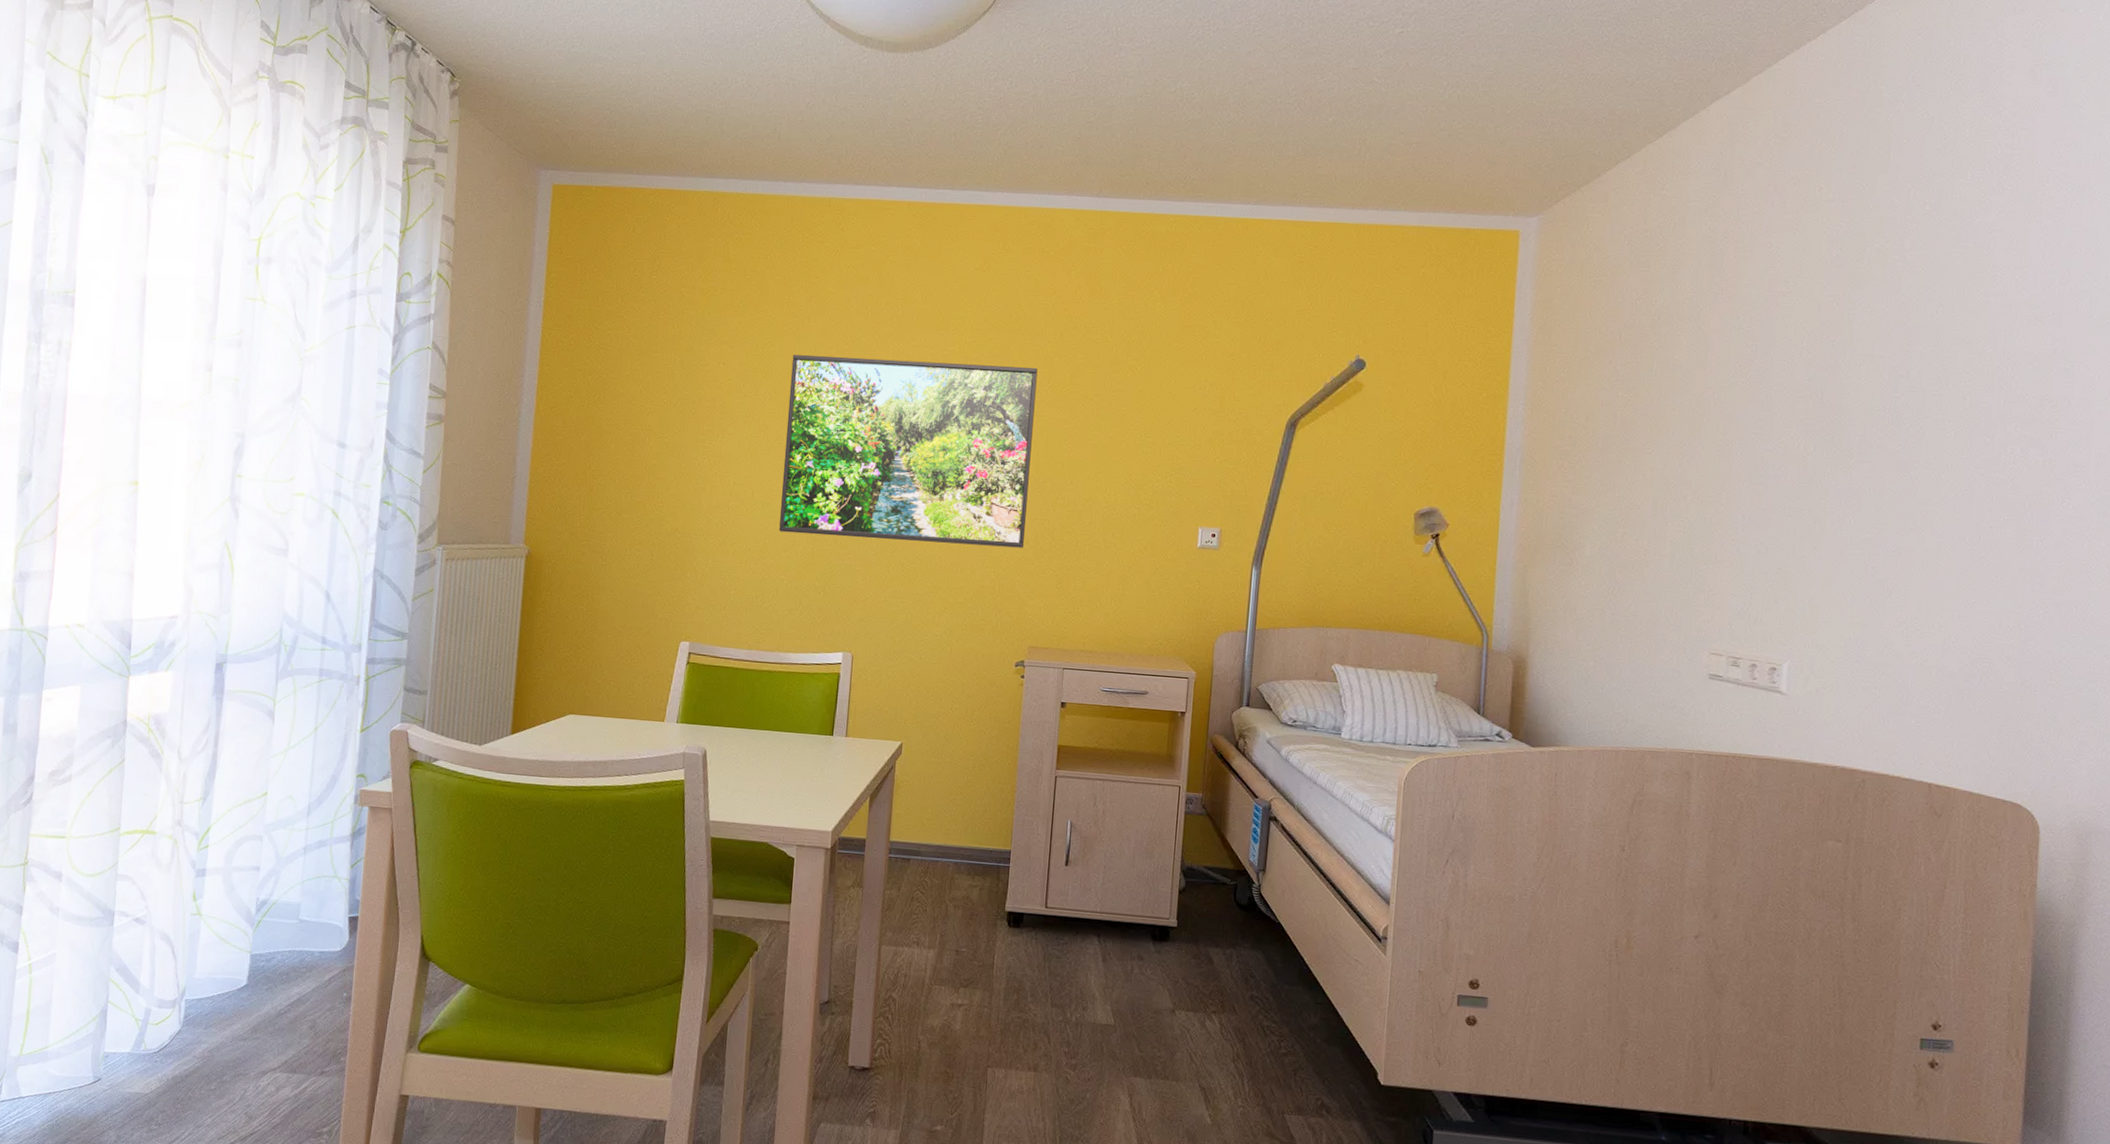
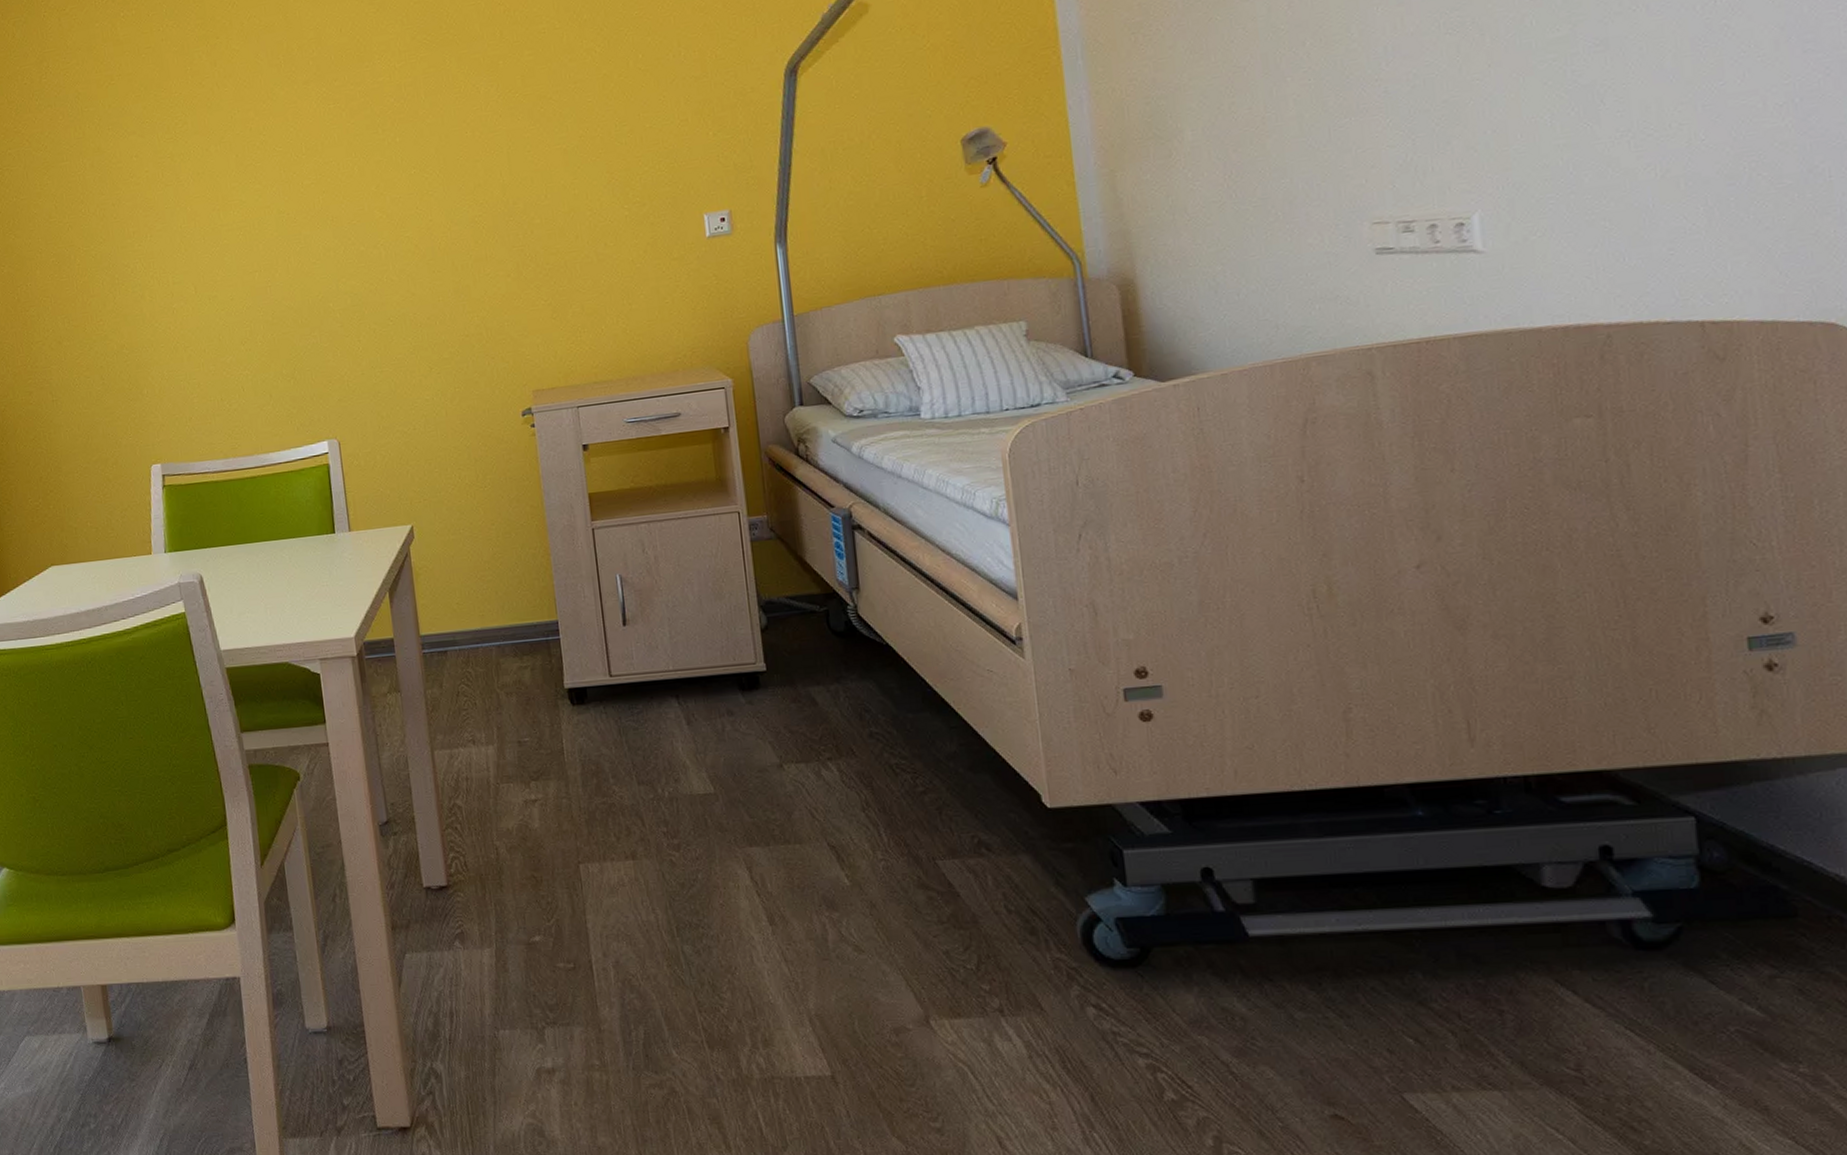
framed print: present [778,354,1038,548] -> none [208,77,505,325]

